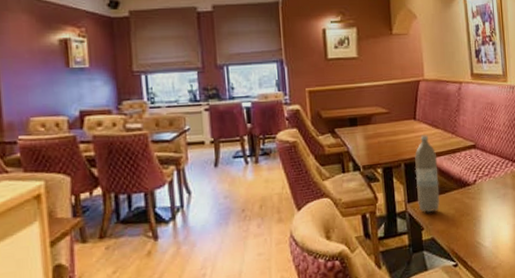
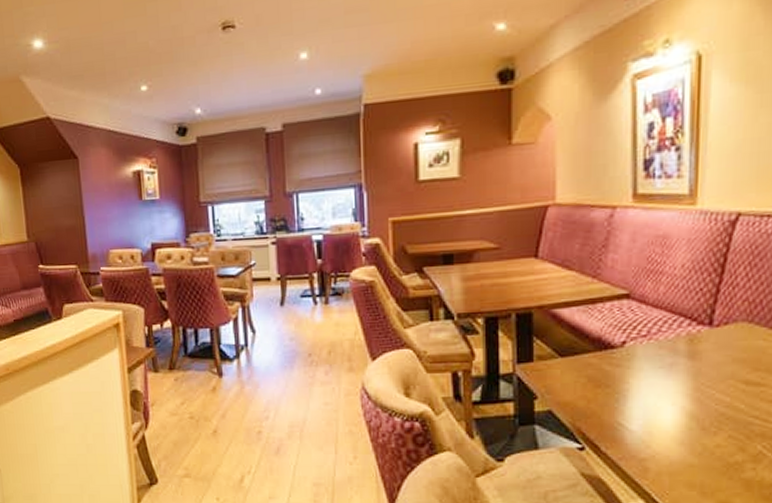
water bottle: present [415,135,440,213] -> none [530,278,566,379]

